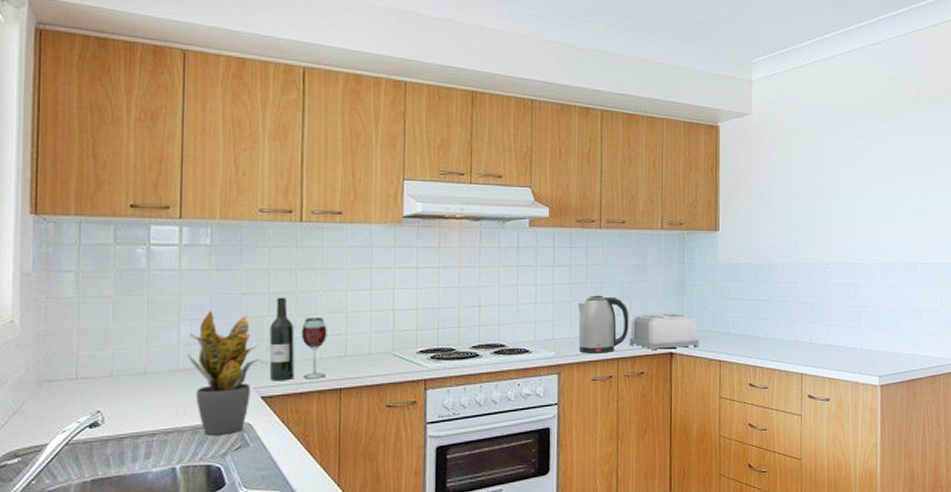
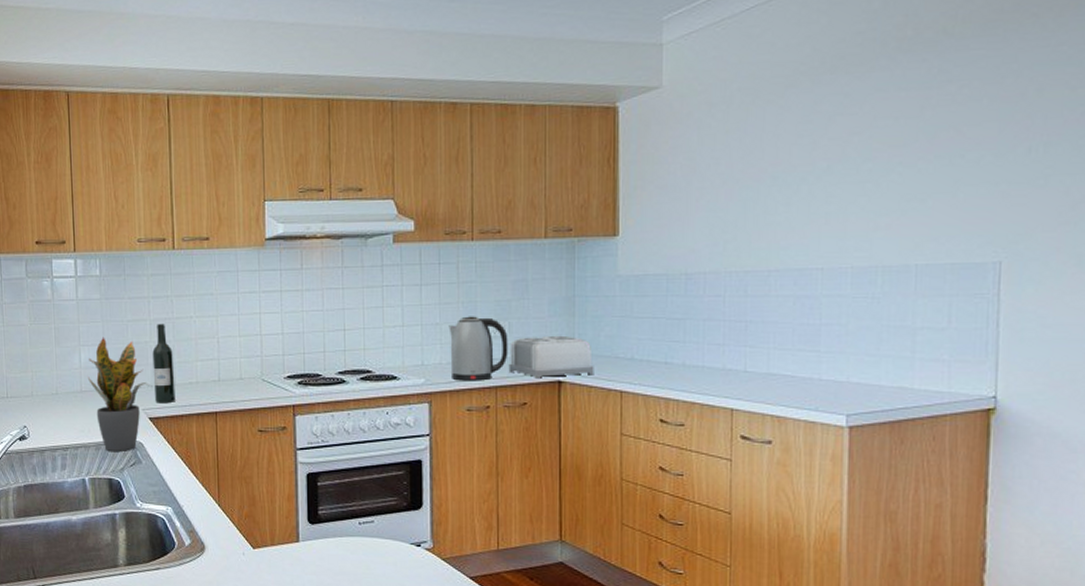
wineglass: present [301,318,327,379] -> none [179,343,203,402]

